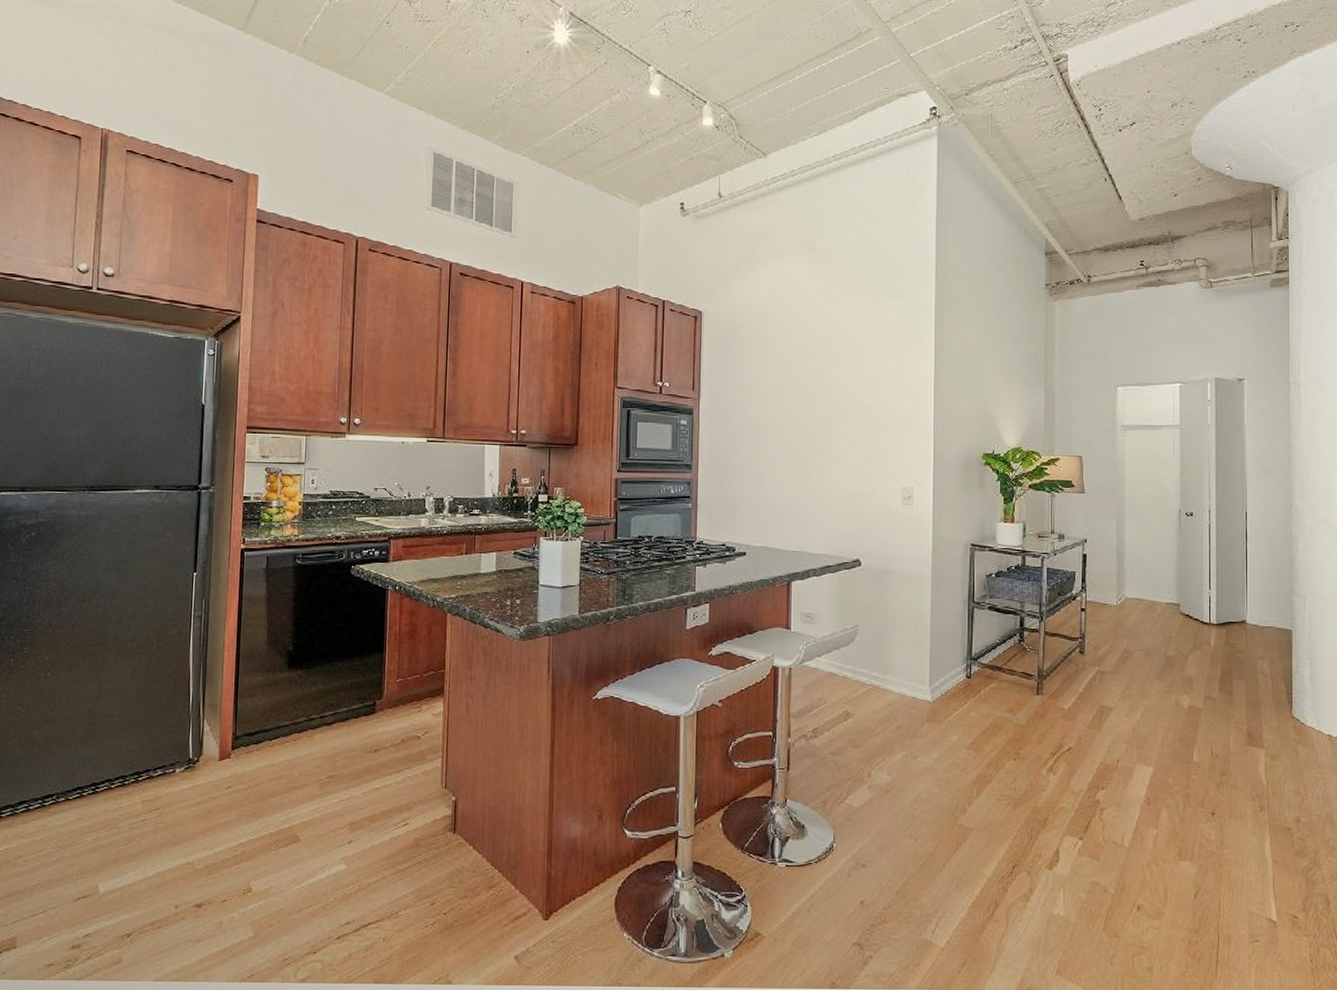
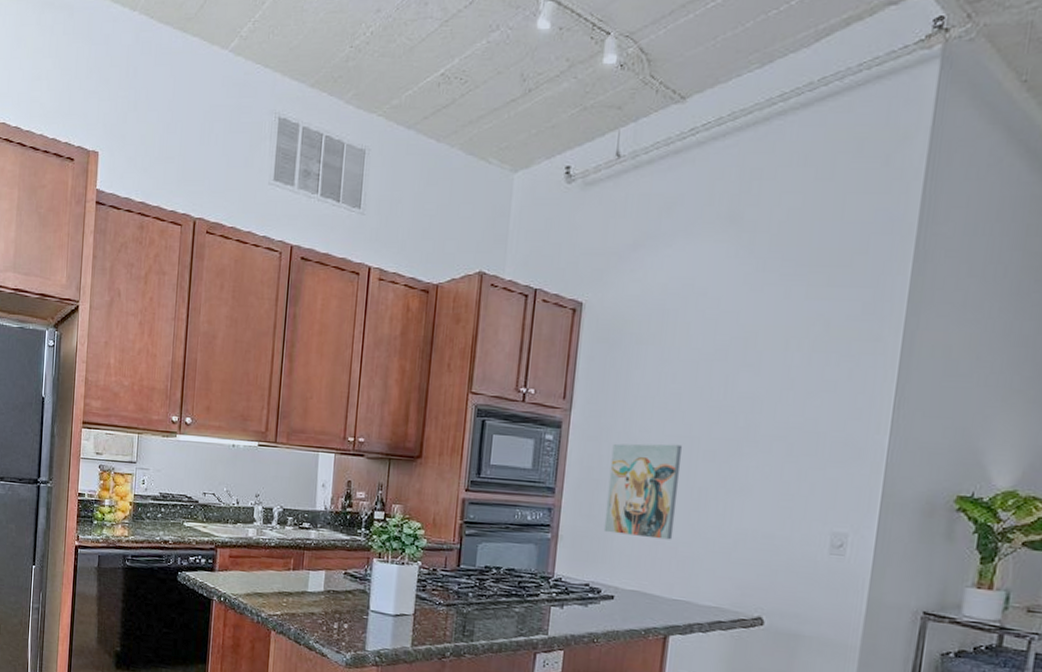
wall art: none [733,424,788,502] -> present [603,443,682,540]

